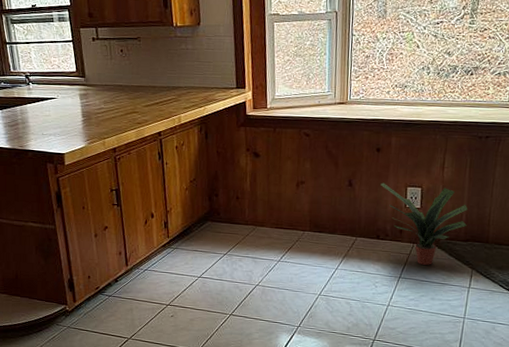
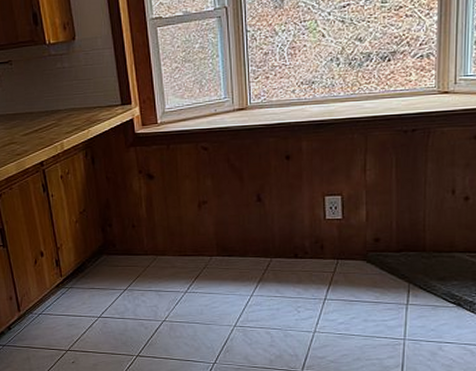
potted plant: present [380,182,468,265] -> none [294,193,398,283]

